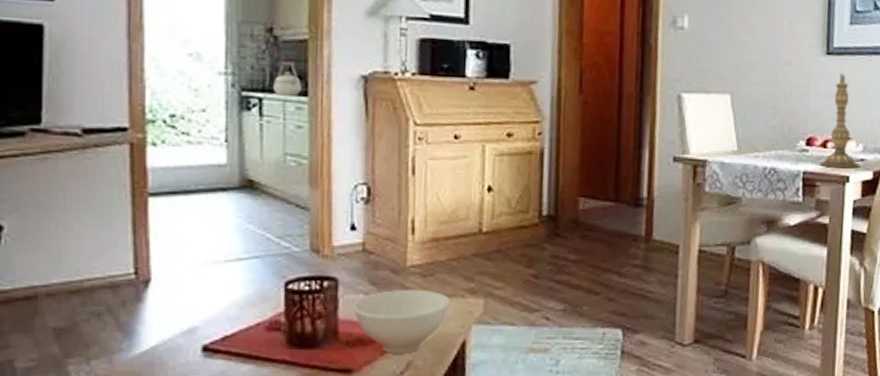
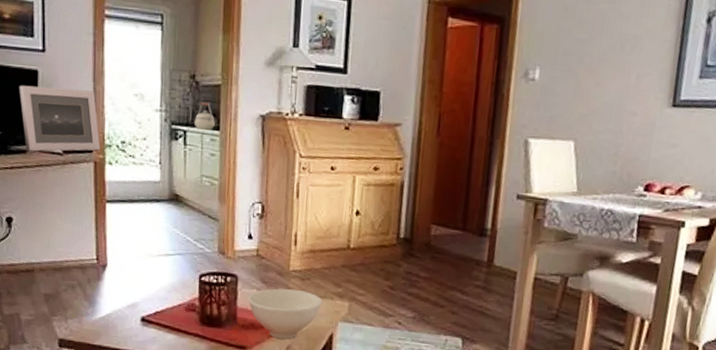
picture frame: none [14,44,140,134] -> present [19,85,101,152]
candlestick: present [819,72,861,169] -> none [656,124,698,215]

